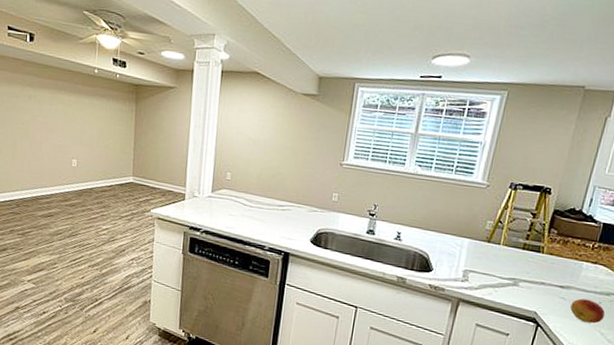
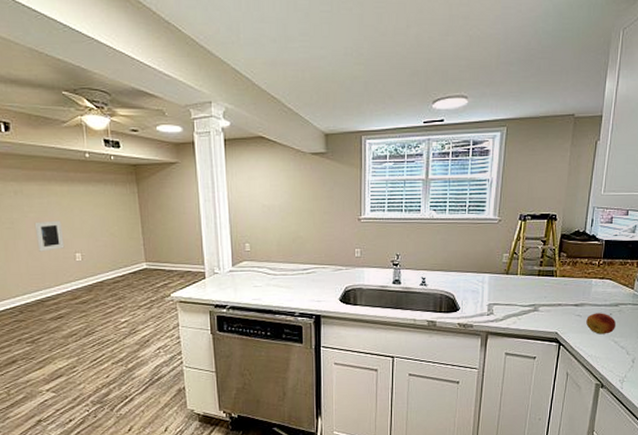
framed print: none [40,125,65,154] -> present [34,220,65,252]

